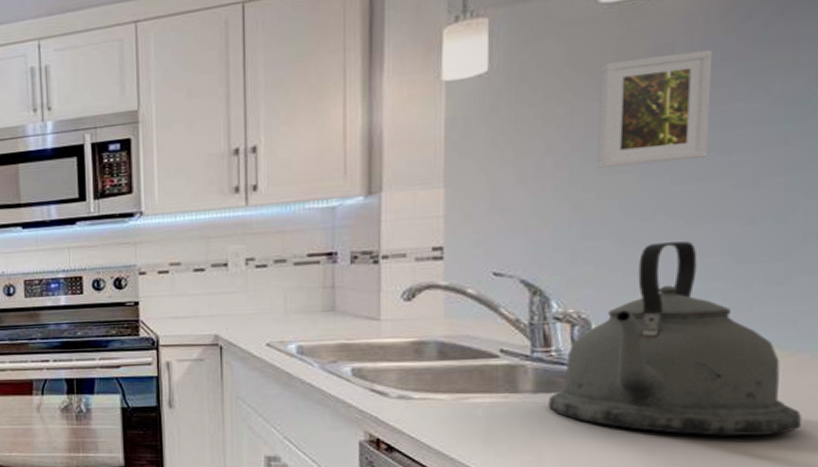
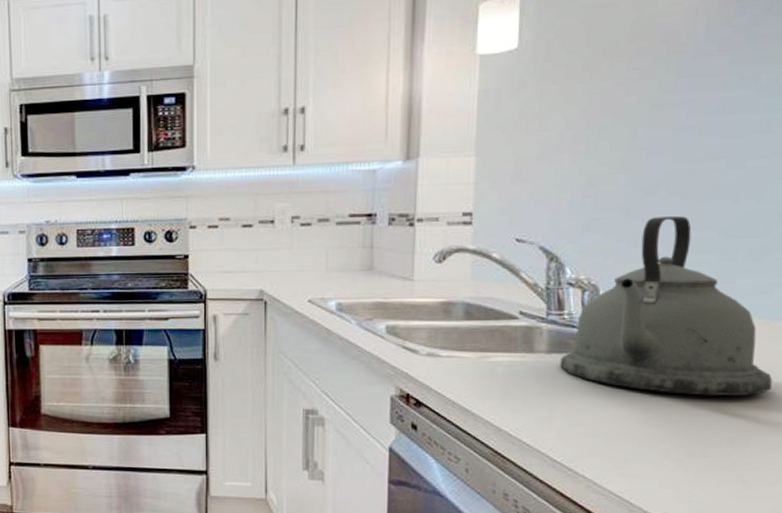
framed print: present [597,49,713,168] -> none [610,39,712,145]

